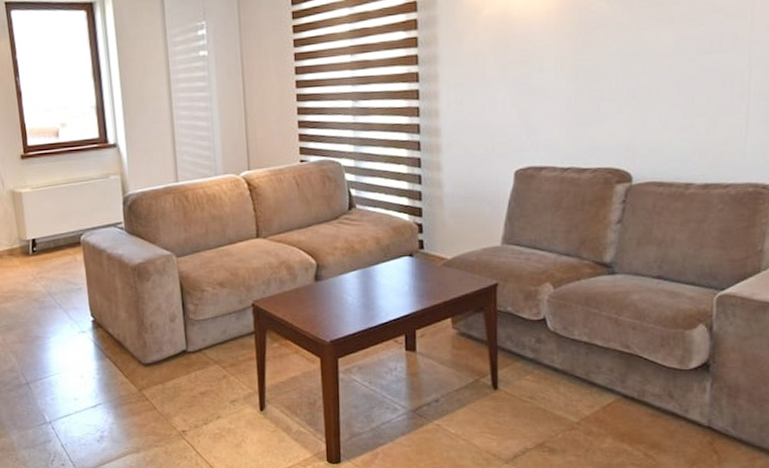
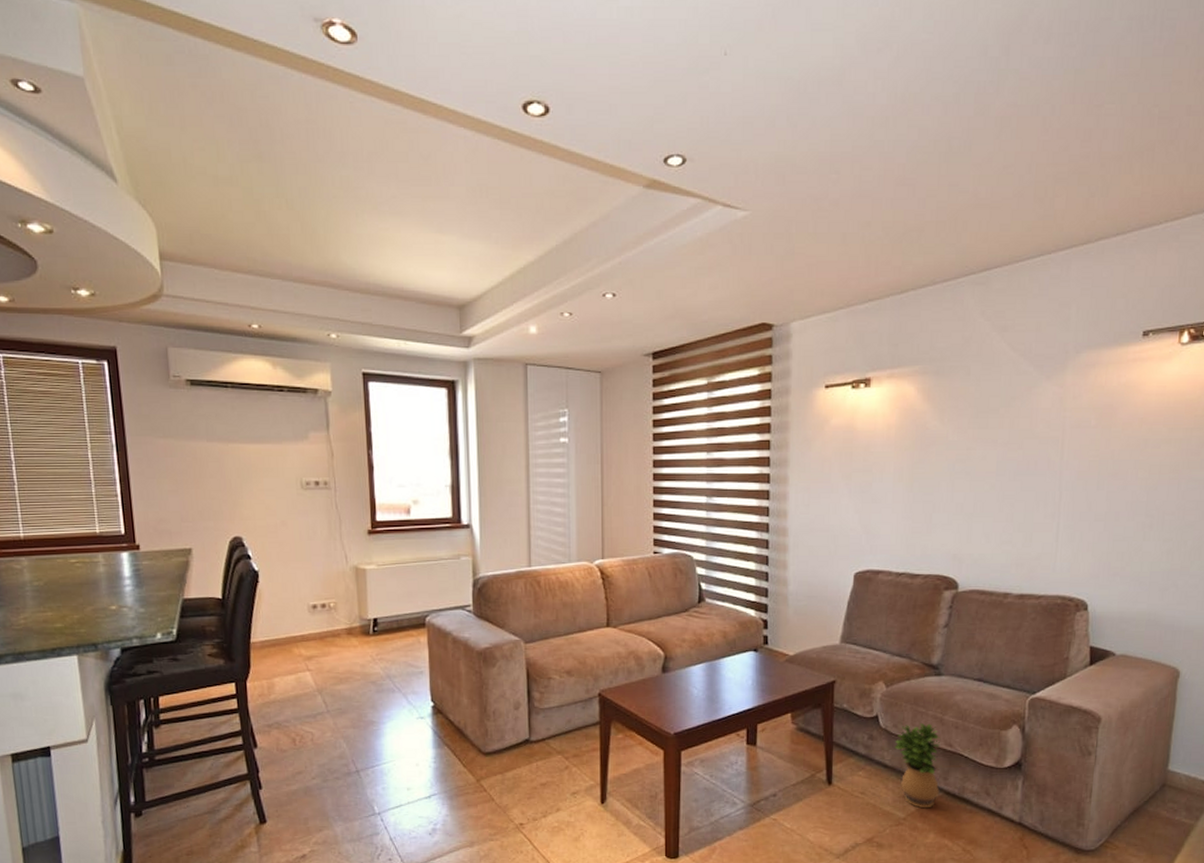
potted plant: none [565,324,617,413] -> present [894,722,941,809]

